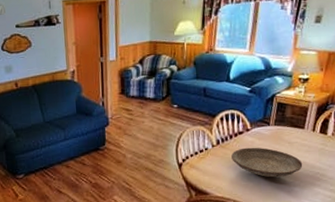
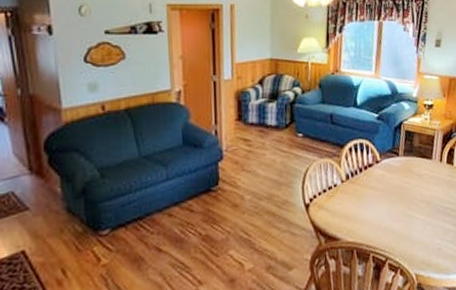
decorative bowl: present [231,147,303,178] -> none [362,181,433,216]

